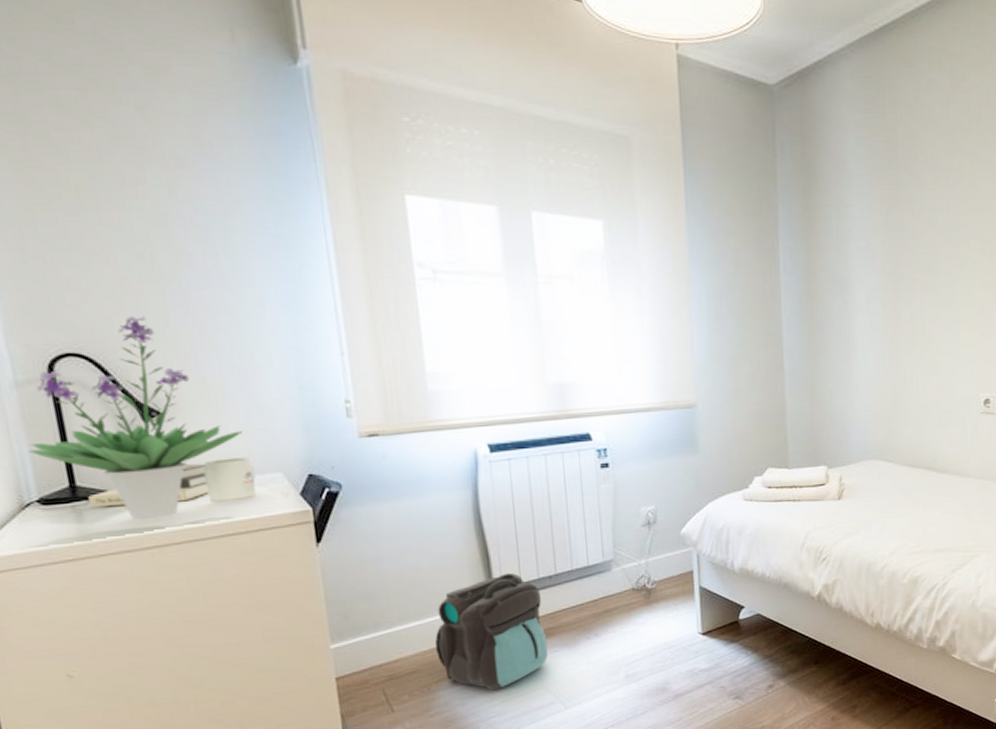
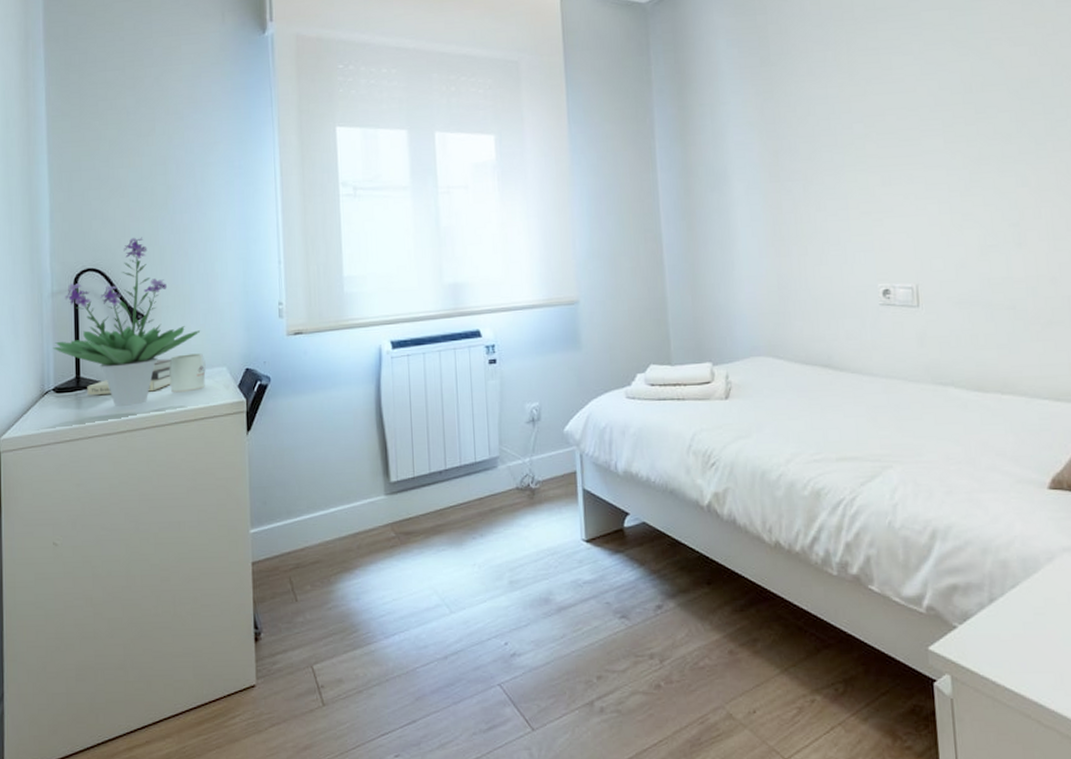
backpack: present [435,572,548,691] -> none [337,466,437,587]

